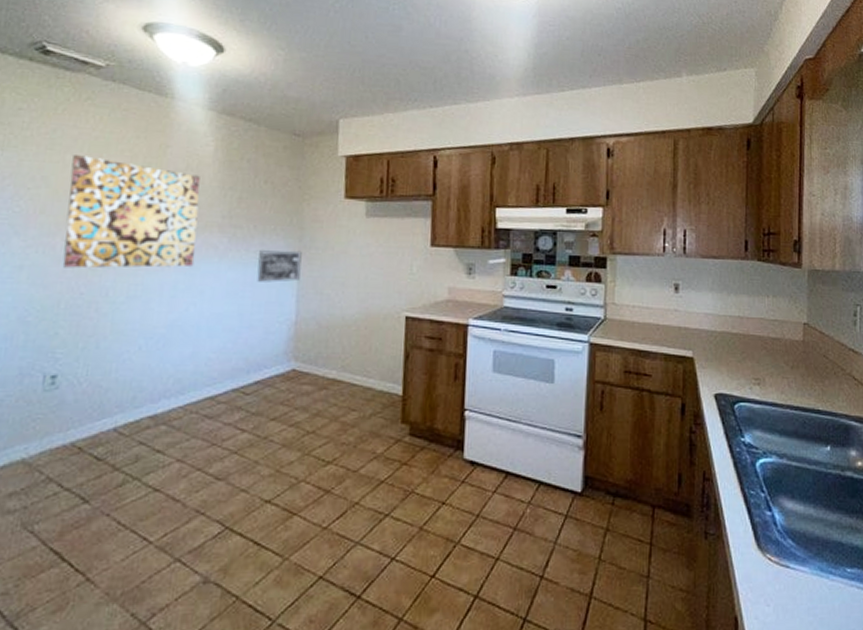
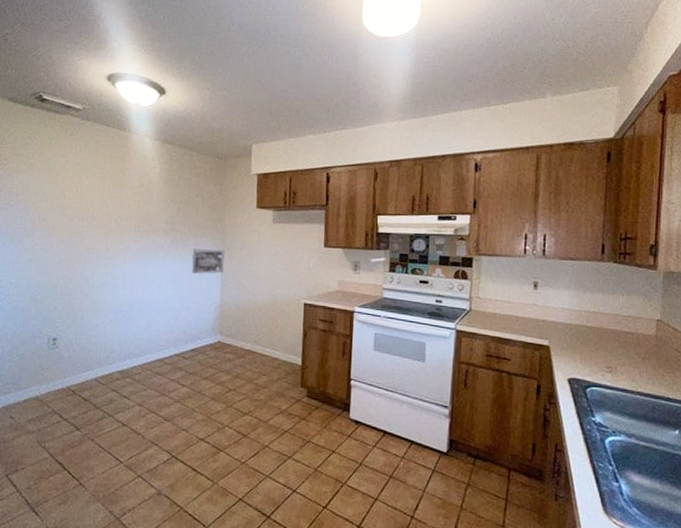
wall art: present [62,155,200,269] -> none [58,177,150,261]

